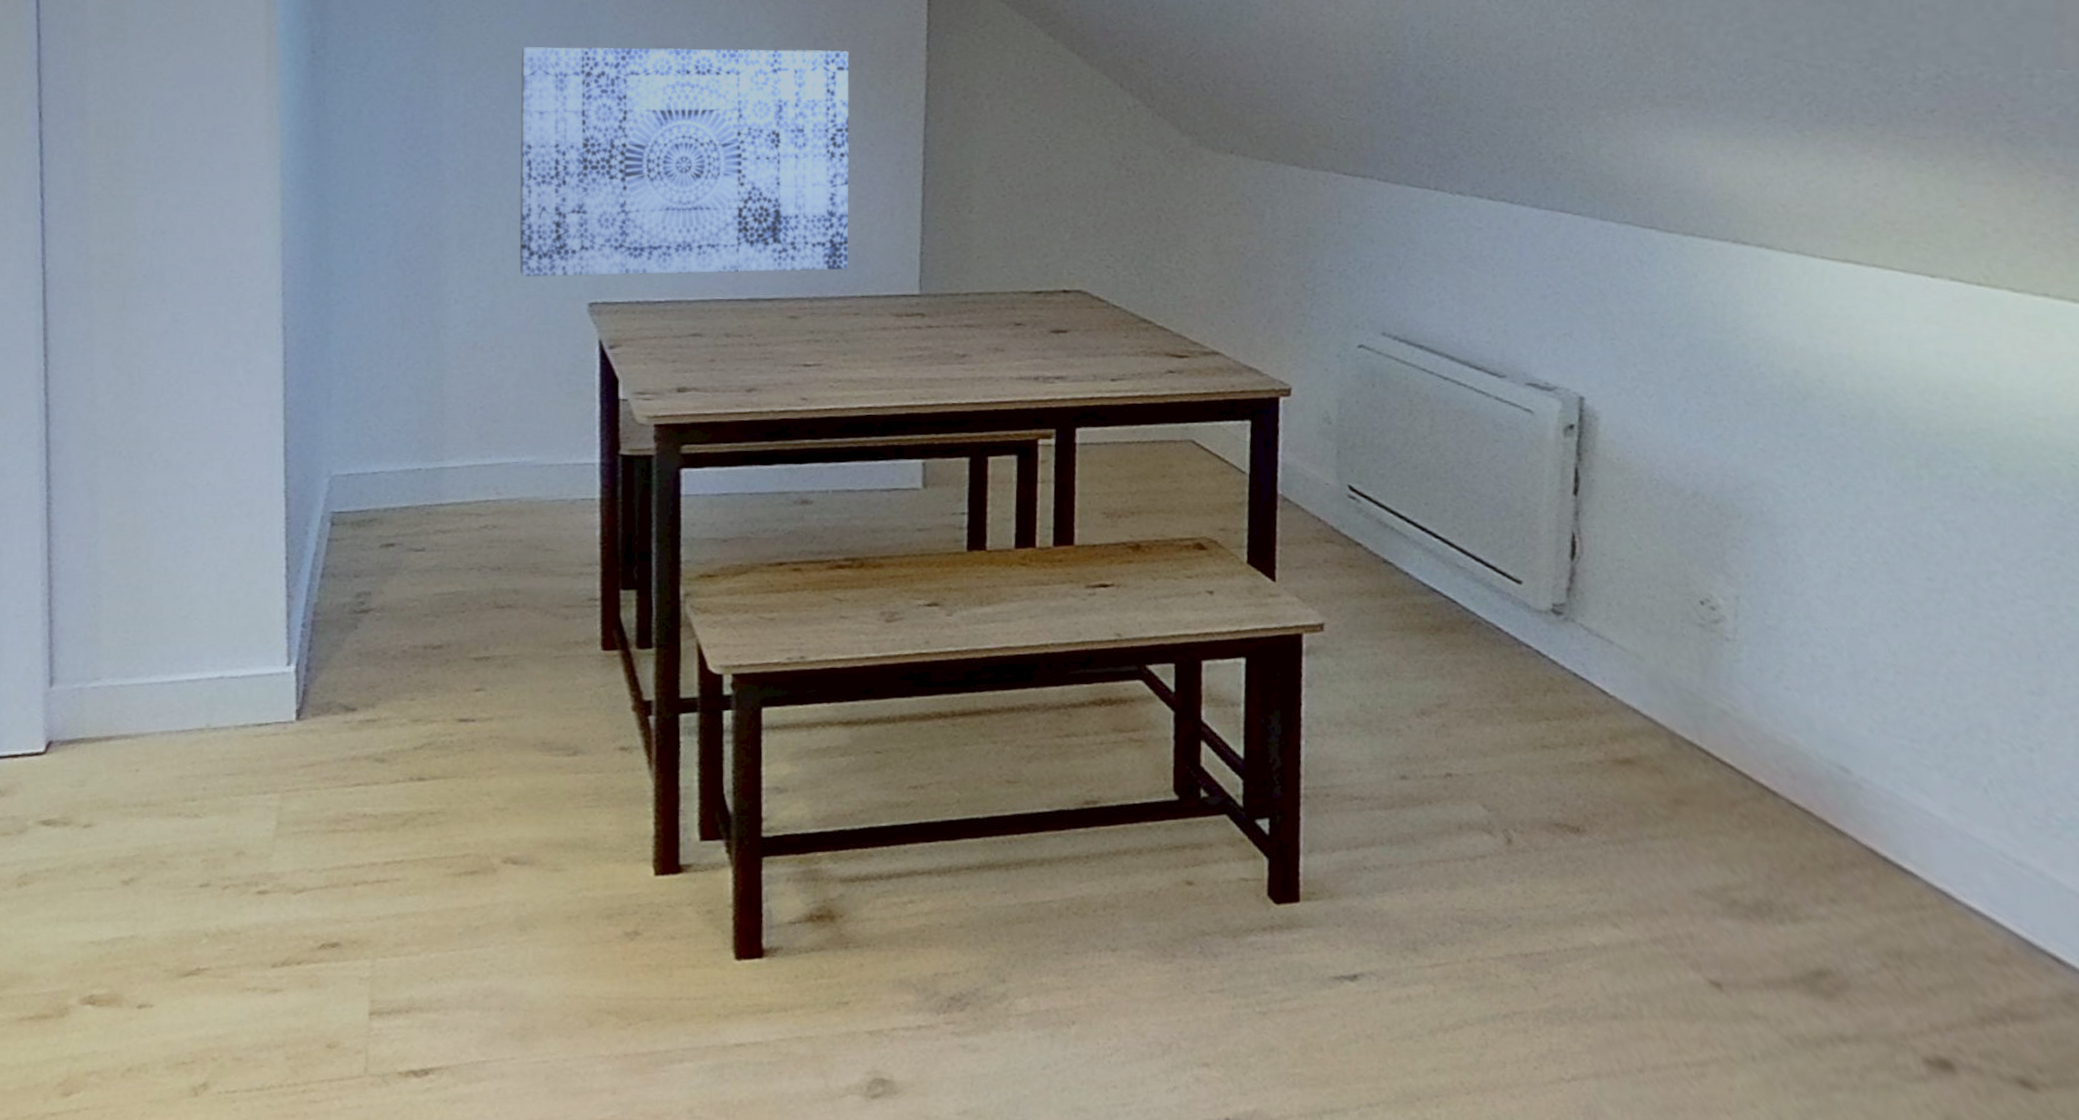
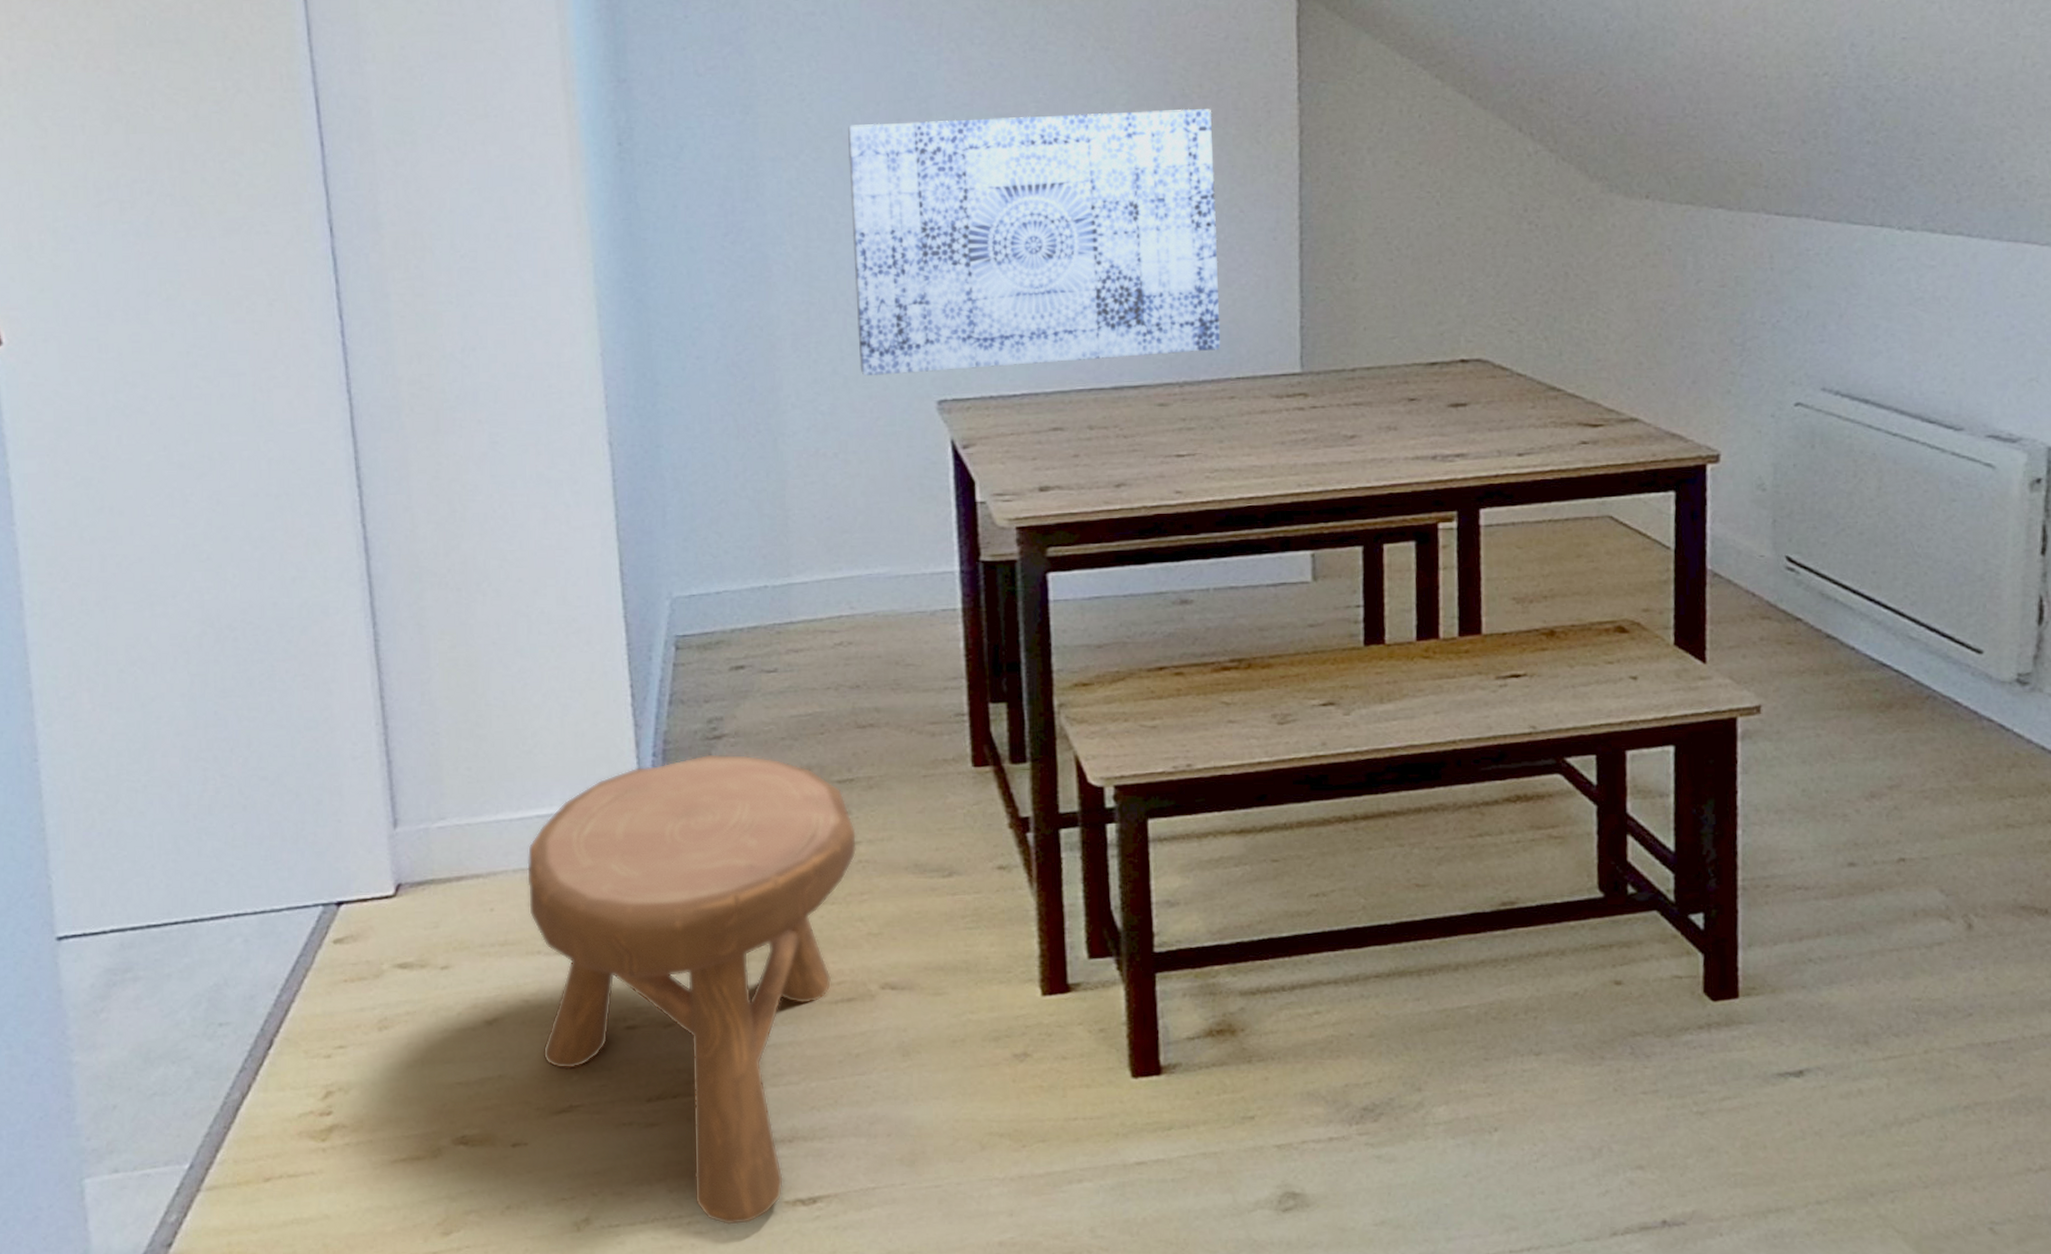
stool: none [172,627,490,1096] -> present [526,754,857,1226]

